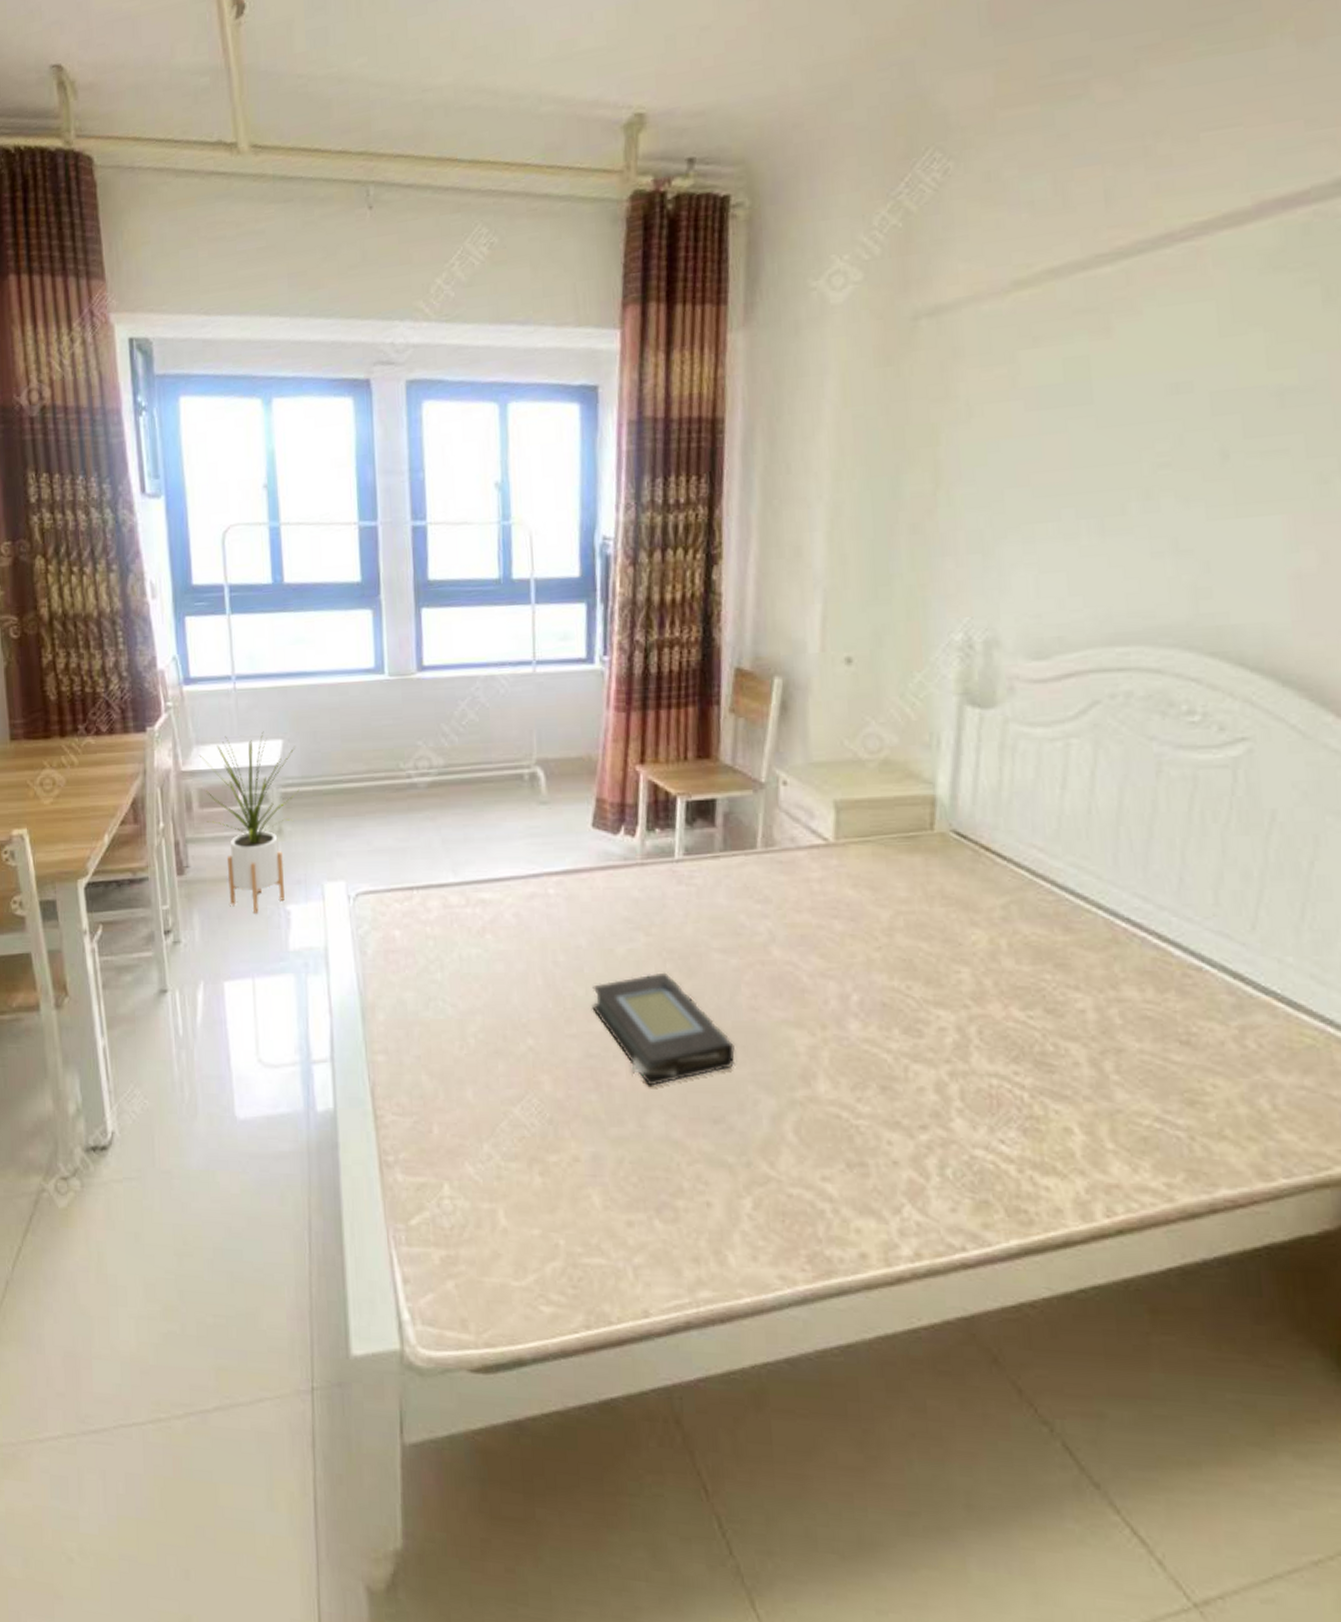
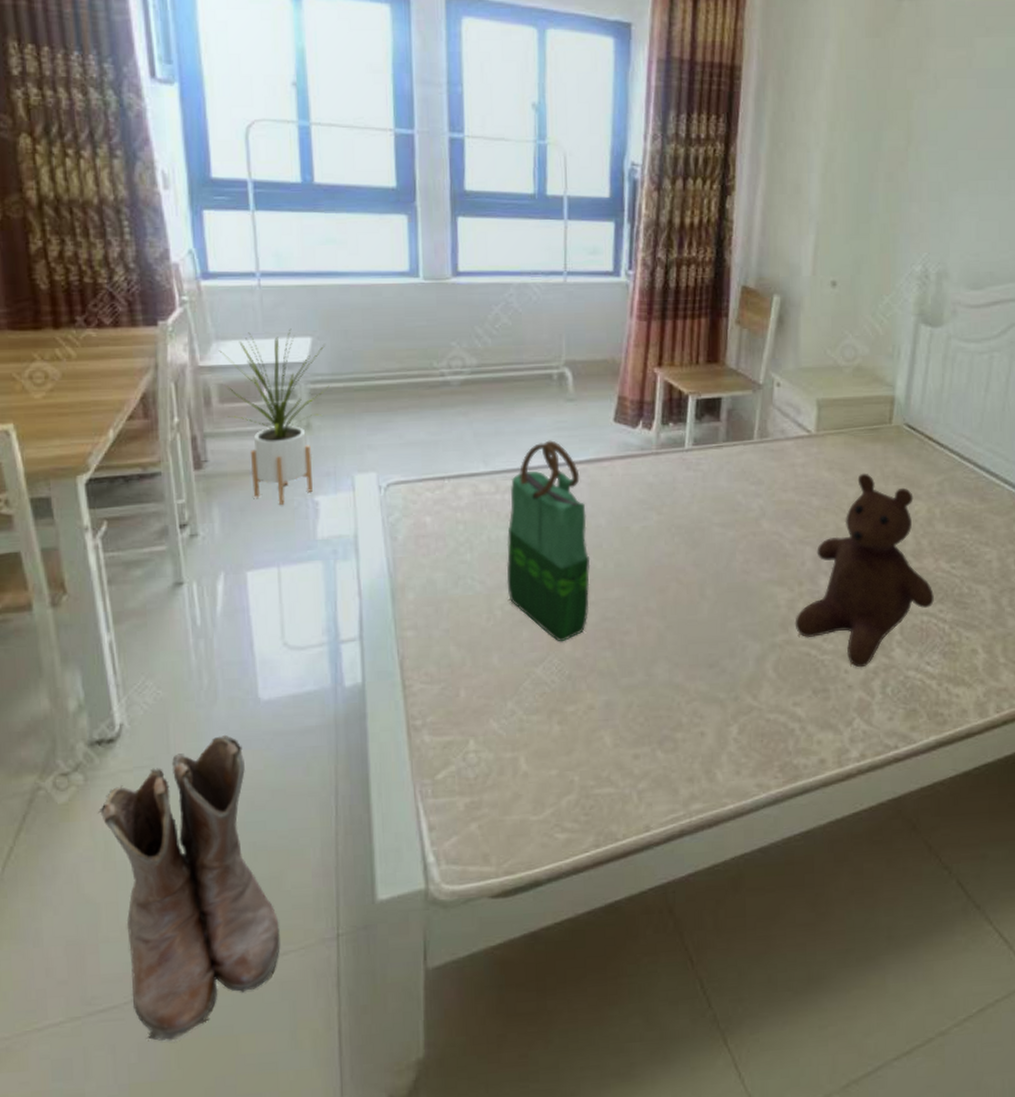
boots: none [91,1152,257,1479] -> present [97,734,280,1042]
tote bag: none [479,848,571,1080] -> present [506,440,591,642]
book: present [591,972,736,1086] -> none [608,545,729,641]
teddy bear: none [818,891,1006,1140] -> present [795,473,934,668]

